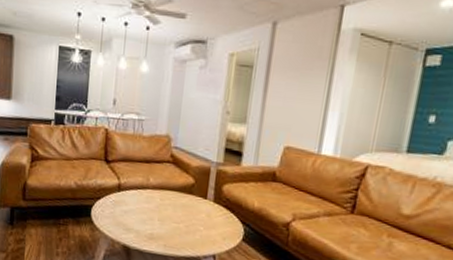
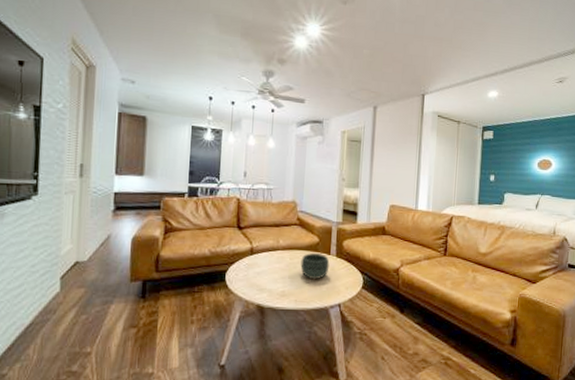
bowl: none [172,195,206,226] -> present [300,253,330,280]

